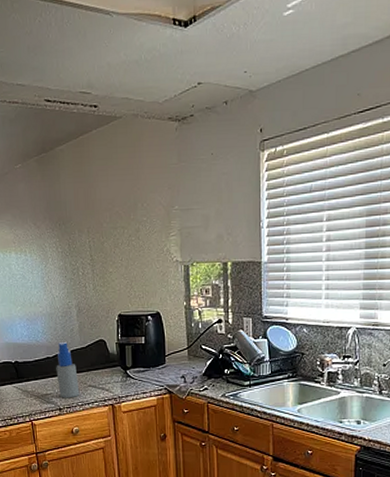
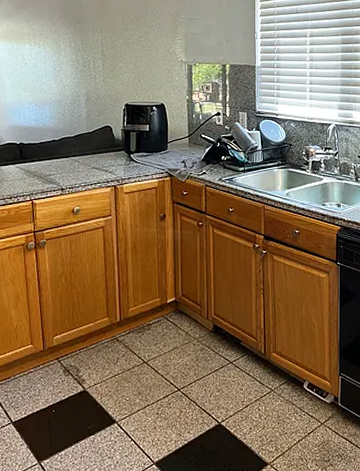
spray bottle: present [56,341,80,398] -> none [61,126,83,179]

